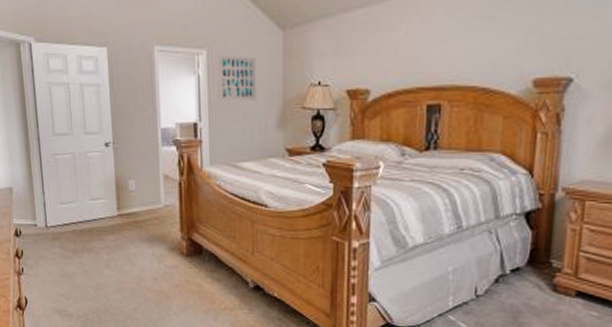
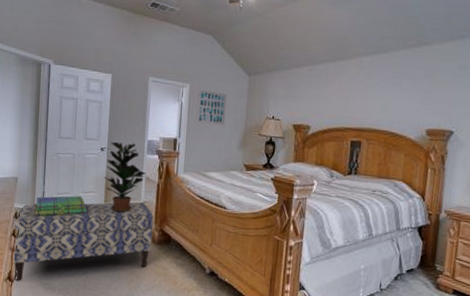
bench: none [14,206,180,309] -> present [13,202,154,282]
stack of books: none [35,204,97,234] -> present [33,195,86,217]
potted plant: none [113,133,164,221] -> present [104,141,147,212]

